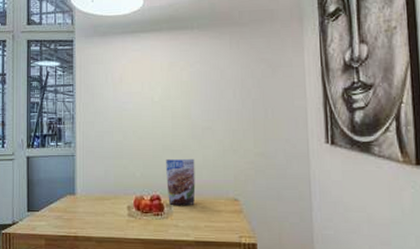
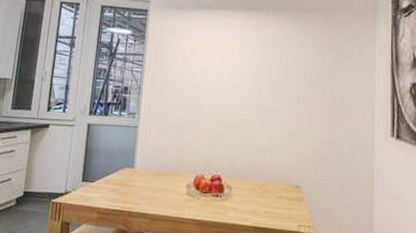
granola pouch: present [166,158,196,206] -> none [229,138,260,190]

